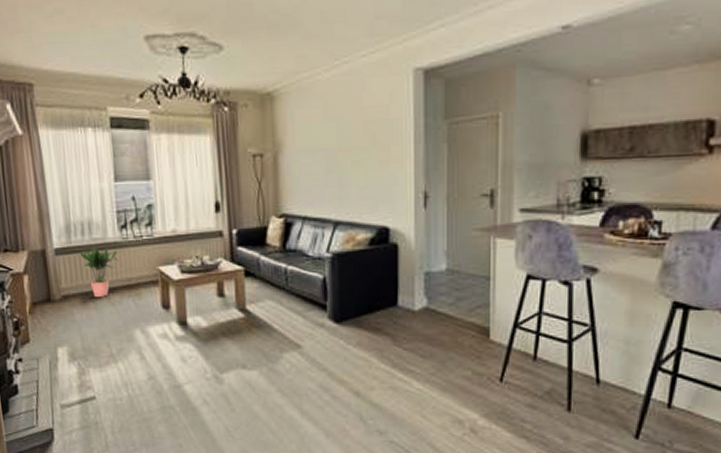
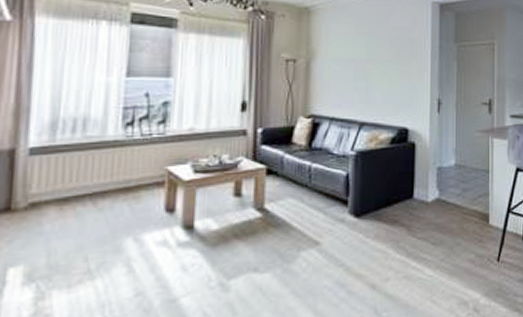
potted plant: present [79,247,119,297] -> none [64,146,118,203]

